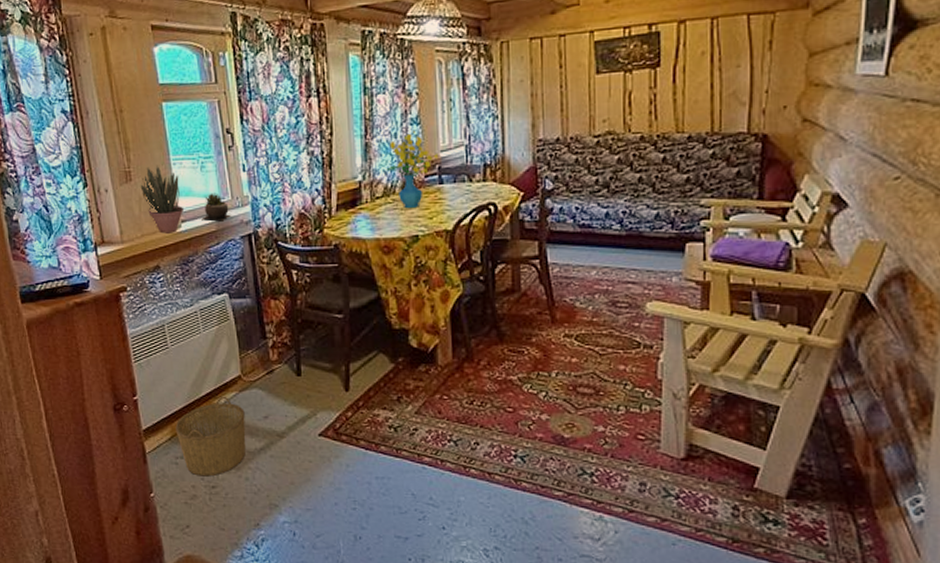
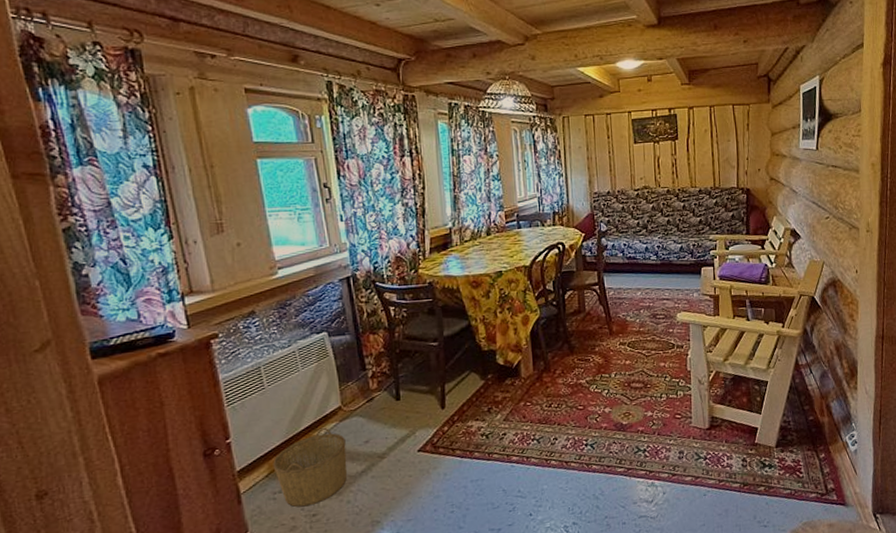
potted plant: present [141,166,185,234] -> none [234,218,281,281]
succulent plant: present [201,192,232,222] -> none [299,241,330,267]
bouquet: present [386,130,438,209] -> none [472,185,516,250]

